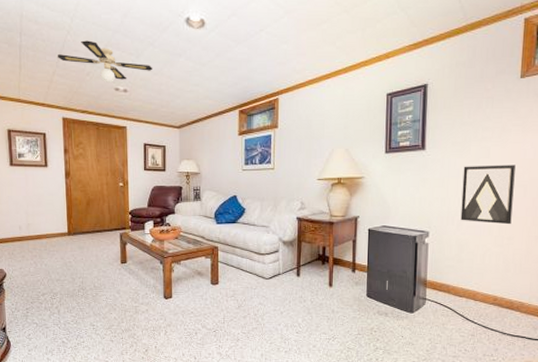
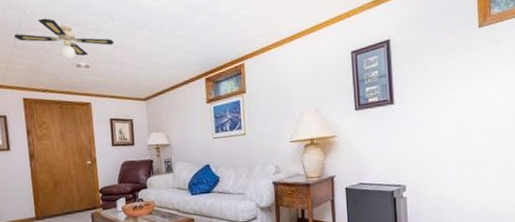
wall art: present [460,165,516,225] -> none [433,112,485,172]

